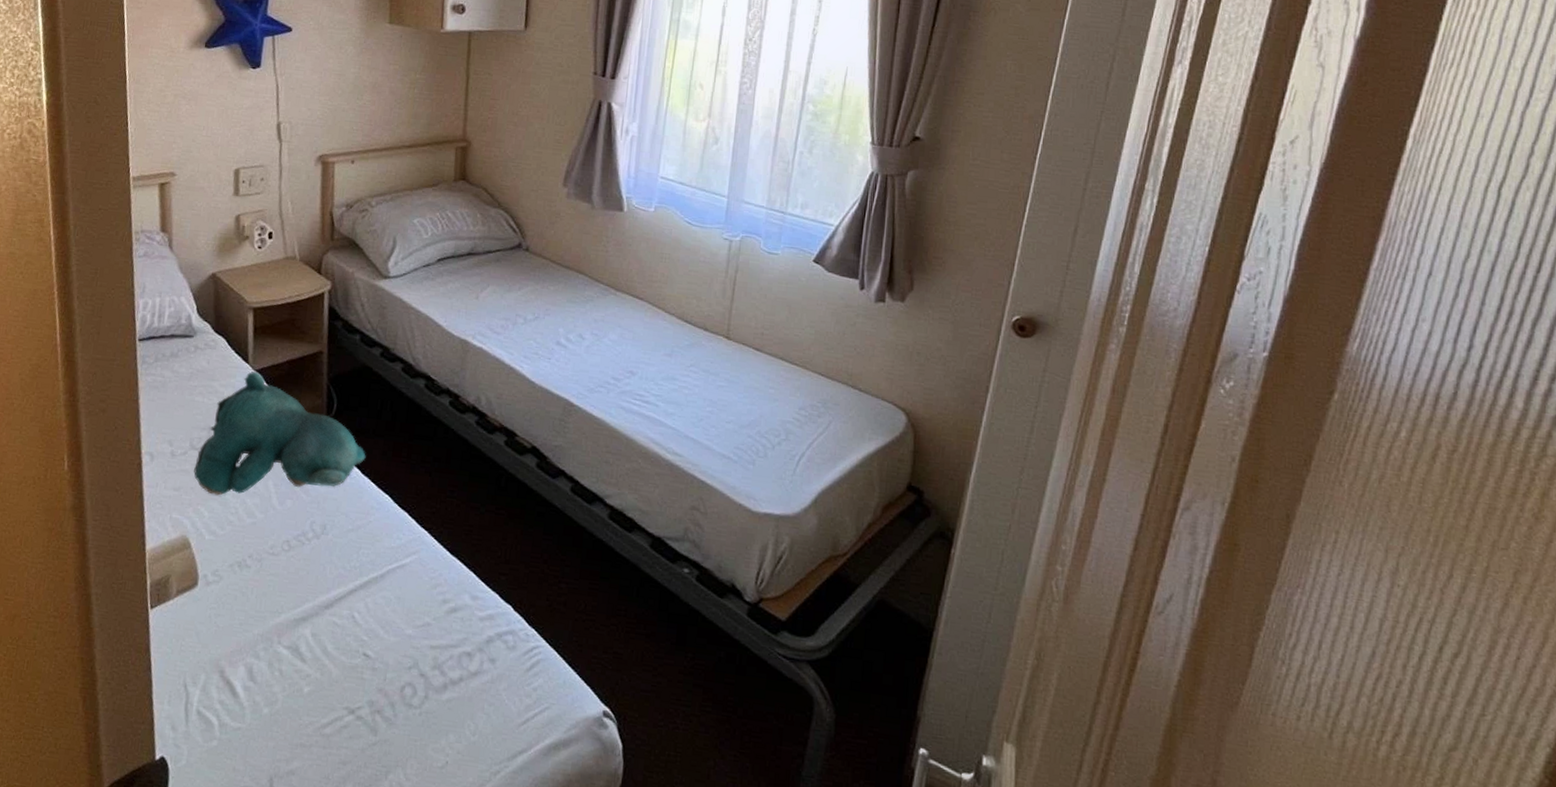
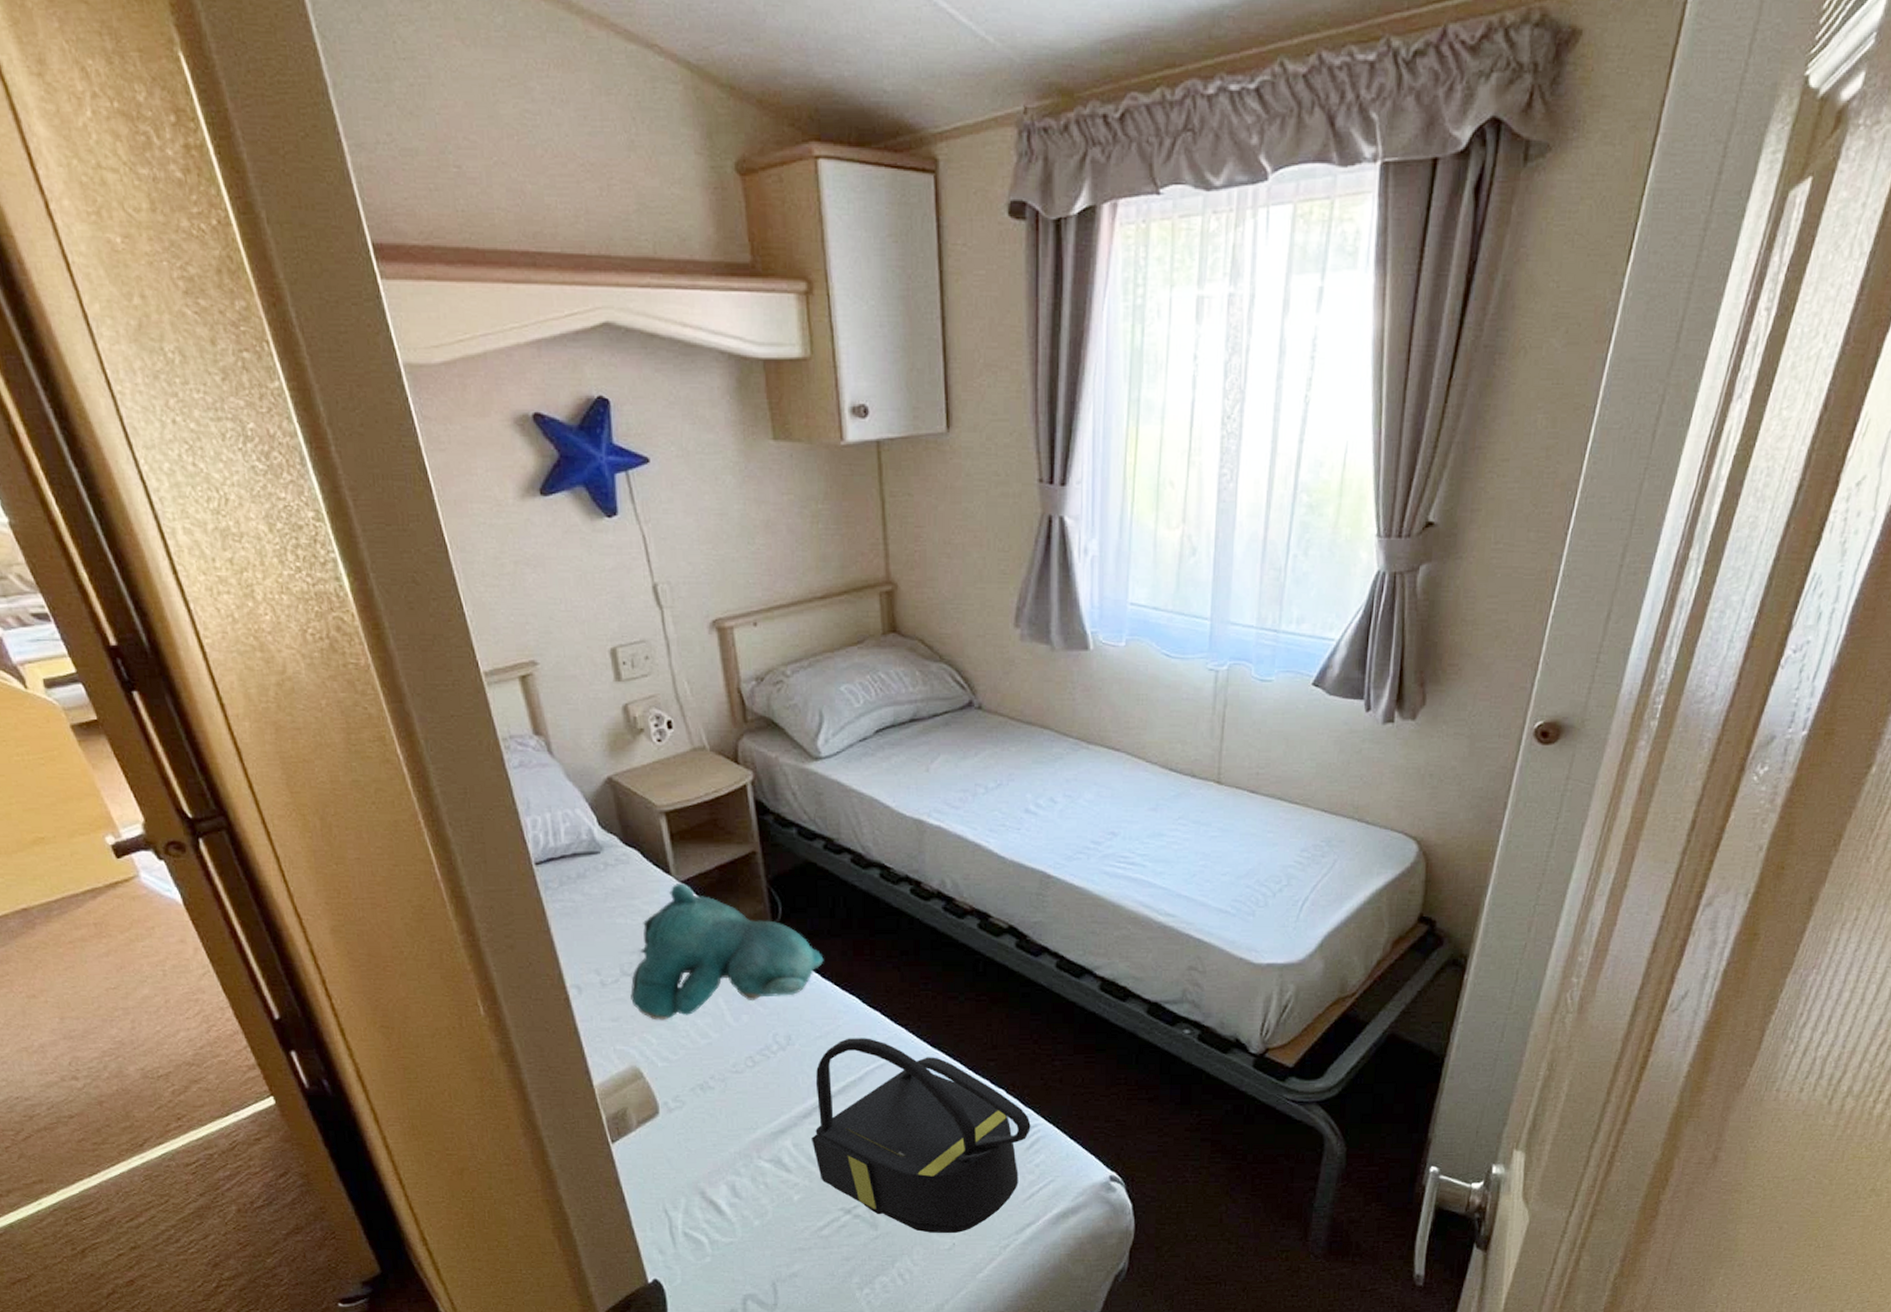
backpack: none [329,534,533,751] -> present [812,1038,1031,1233]

